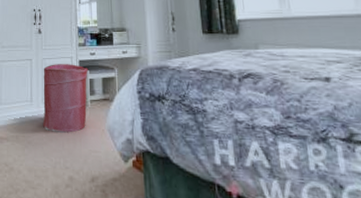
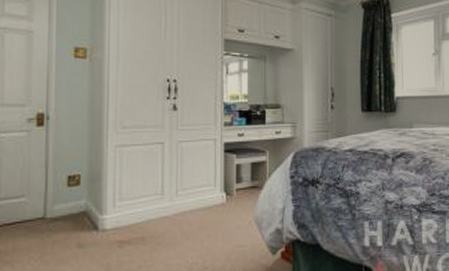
laundry hamper: present [43,64,88,133] -> none [177,147,235,229]

